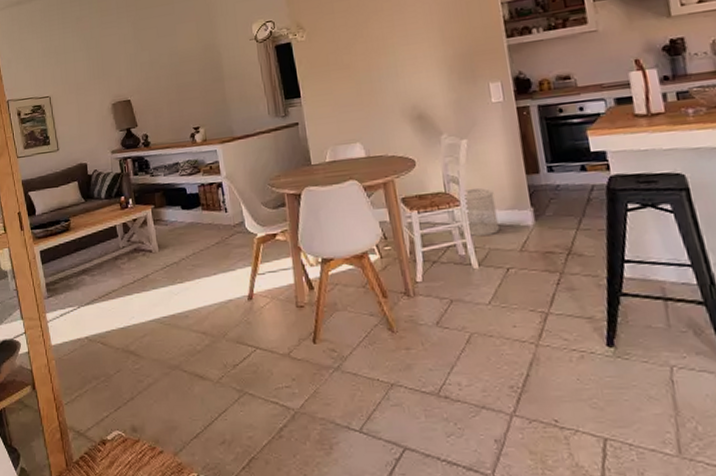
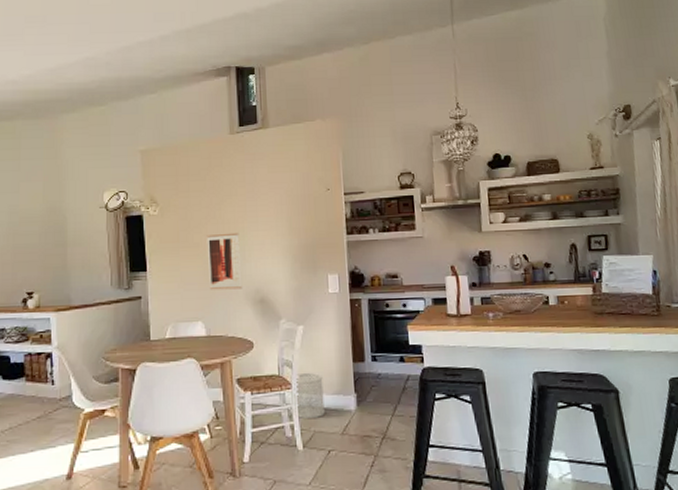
wall art: none [356,49,398,111] -> present [206,232,243,290]

